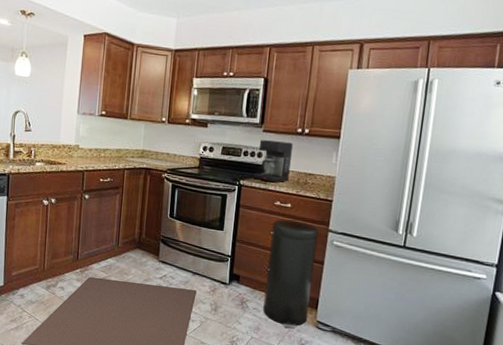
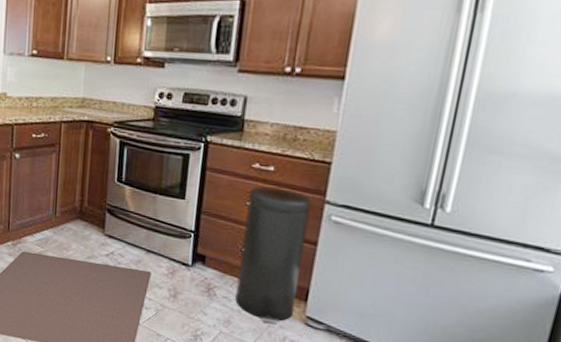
coffee maker: present [253,140,293,183] -> none [224,83,278,139]

